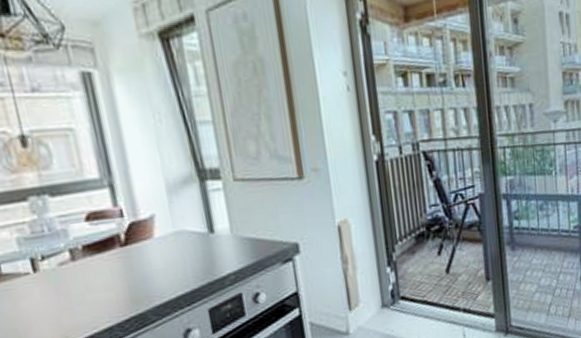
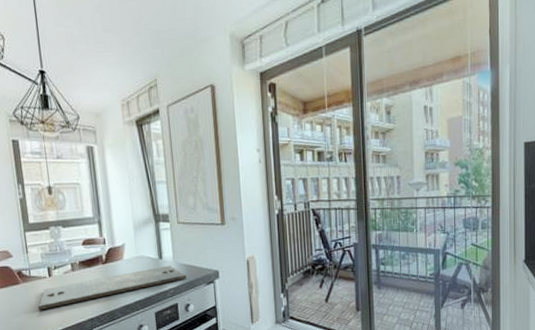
cutting board: none [18,240,253,324] -> present [37,265,187,311]

